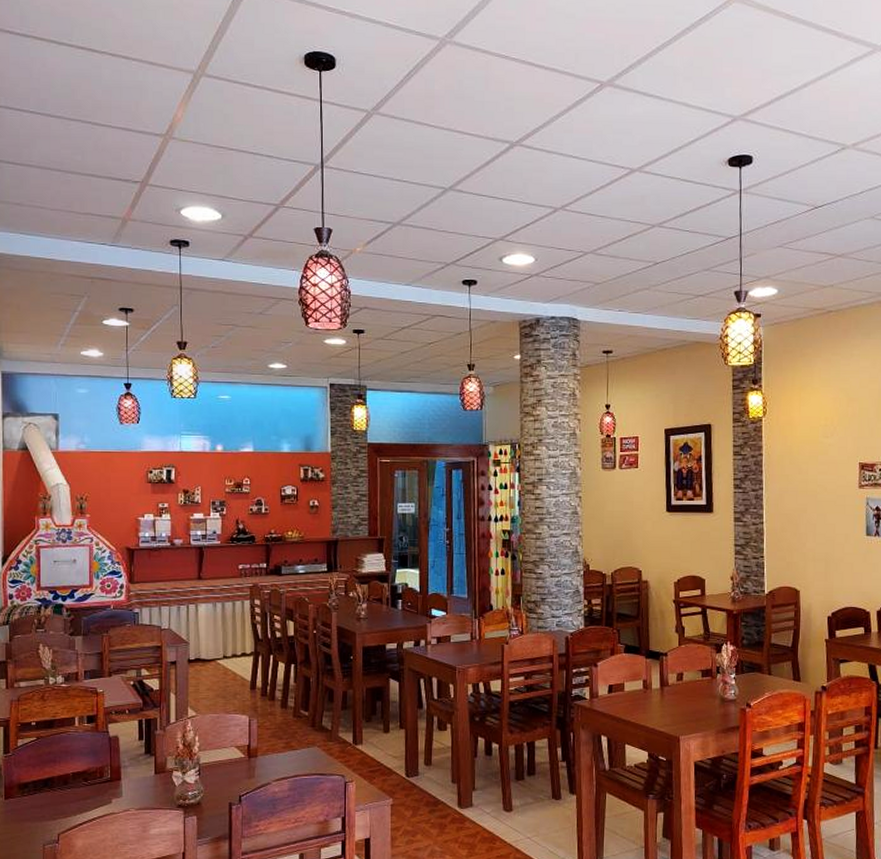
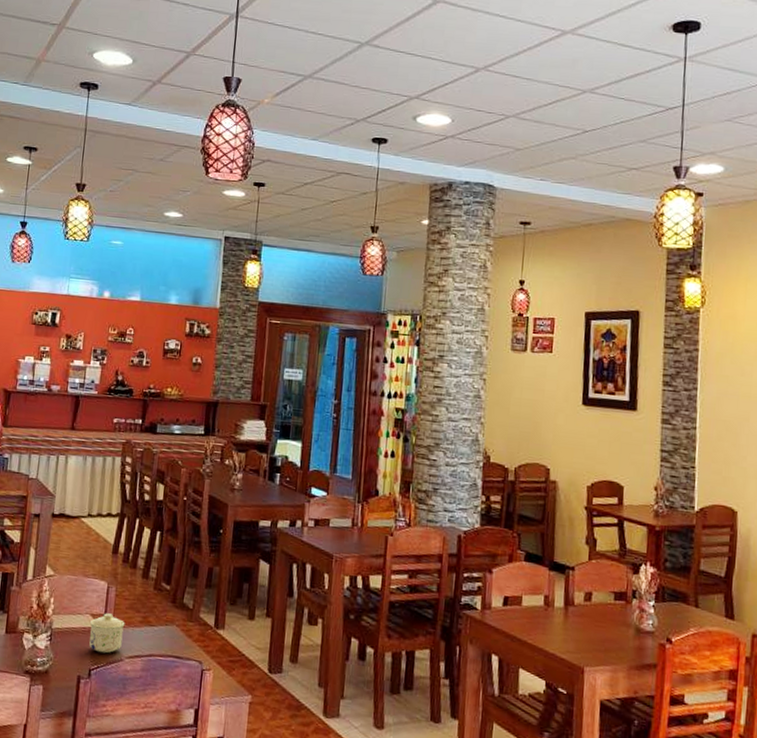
sugar bowl: none [236,744,269,780] -> present [89,613,125,654]

